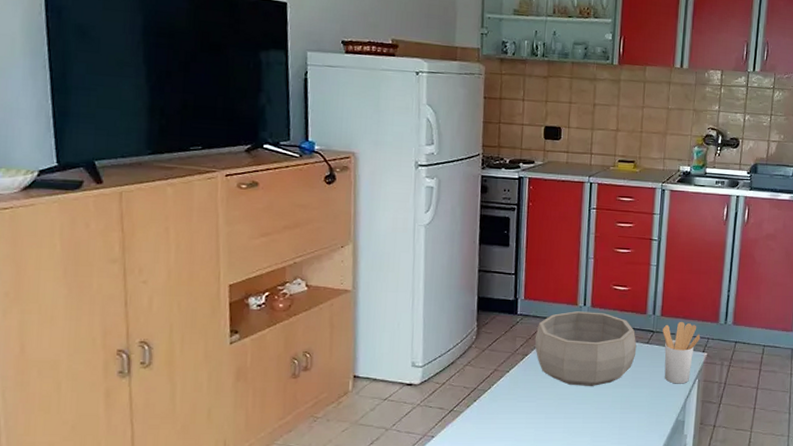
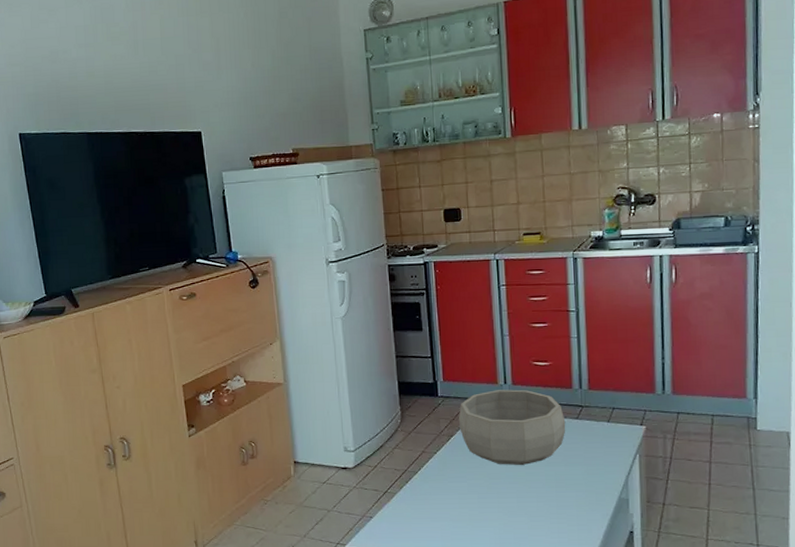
utensil holder: present [662,321,701,384] -> none [592,393,636,460]

